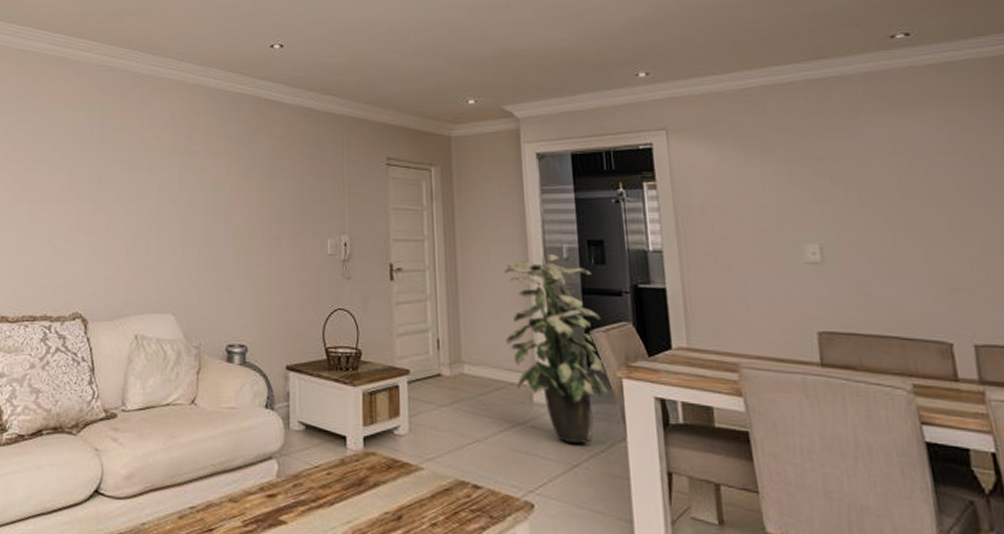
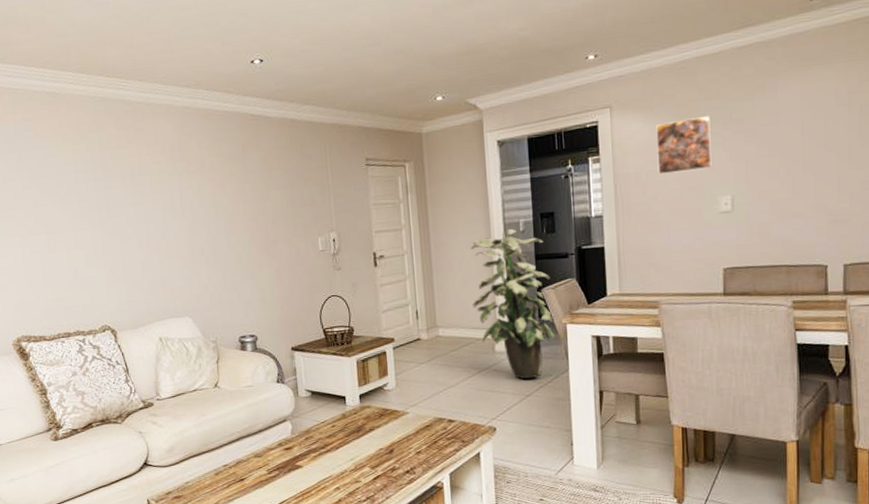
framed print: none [721,149,794,210] -> present [656,115,713,175]

